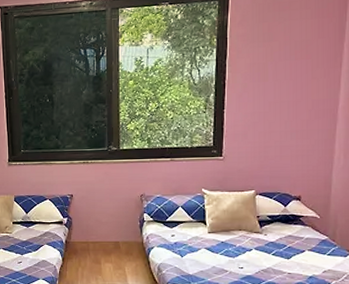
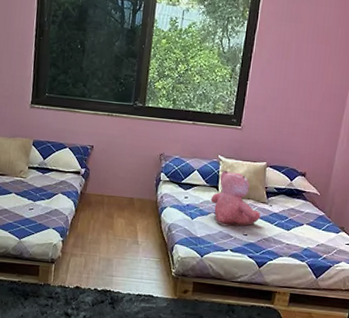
teddy bear: none [199,203,256,261] -> present [210,170,261,227]

